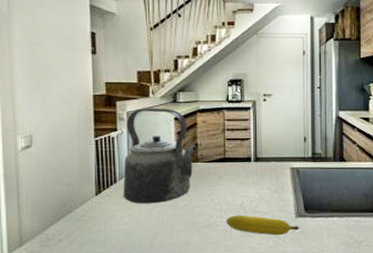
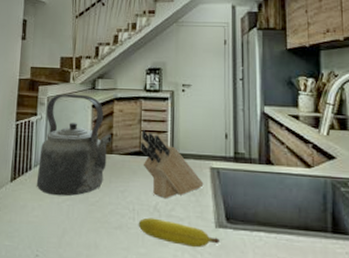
knife block: none [224,139,285,197] -> present [139,130,204,198]

